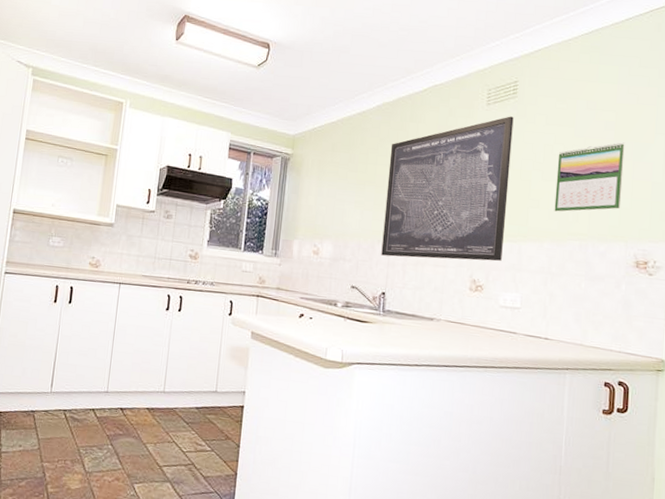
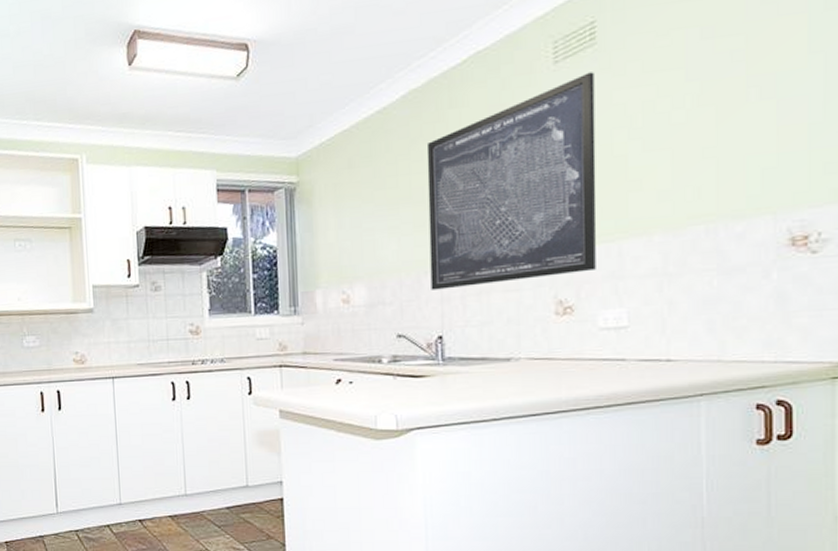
calendar: present [554,142,625,212] -> none [663,75,763,191]

